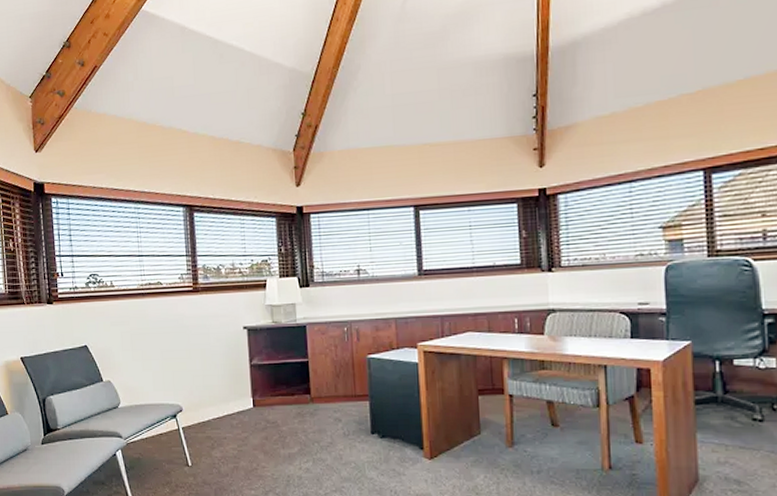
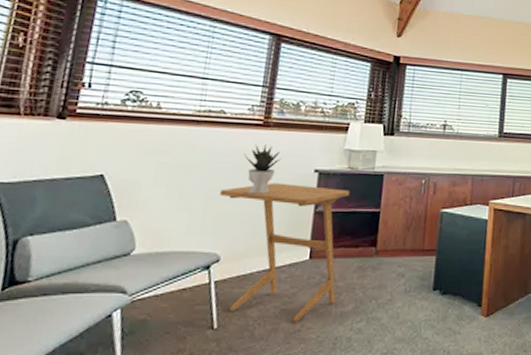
side table: none [171,341,283,462] -> present [219,183,350,322]
potted plant: none [183,308,214,353] -> present [244,144,282,194]

